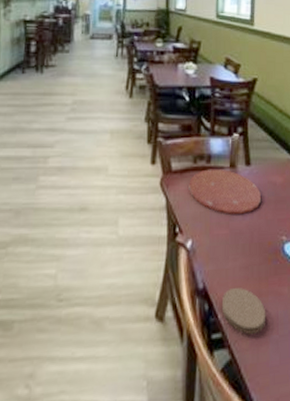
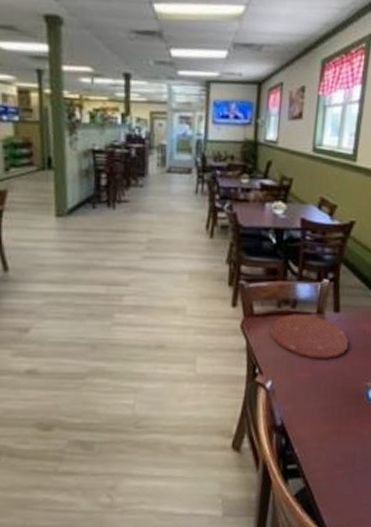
coaster: present [221,287,266,335] -> none [298,426,344,467]

